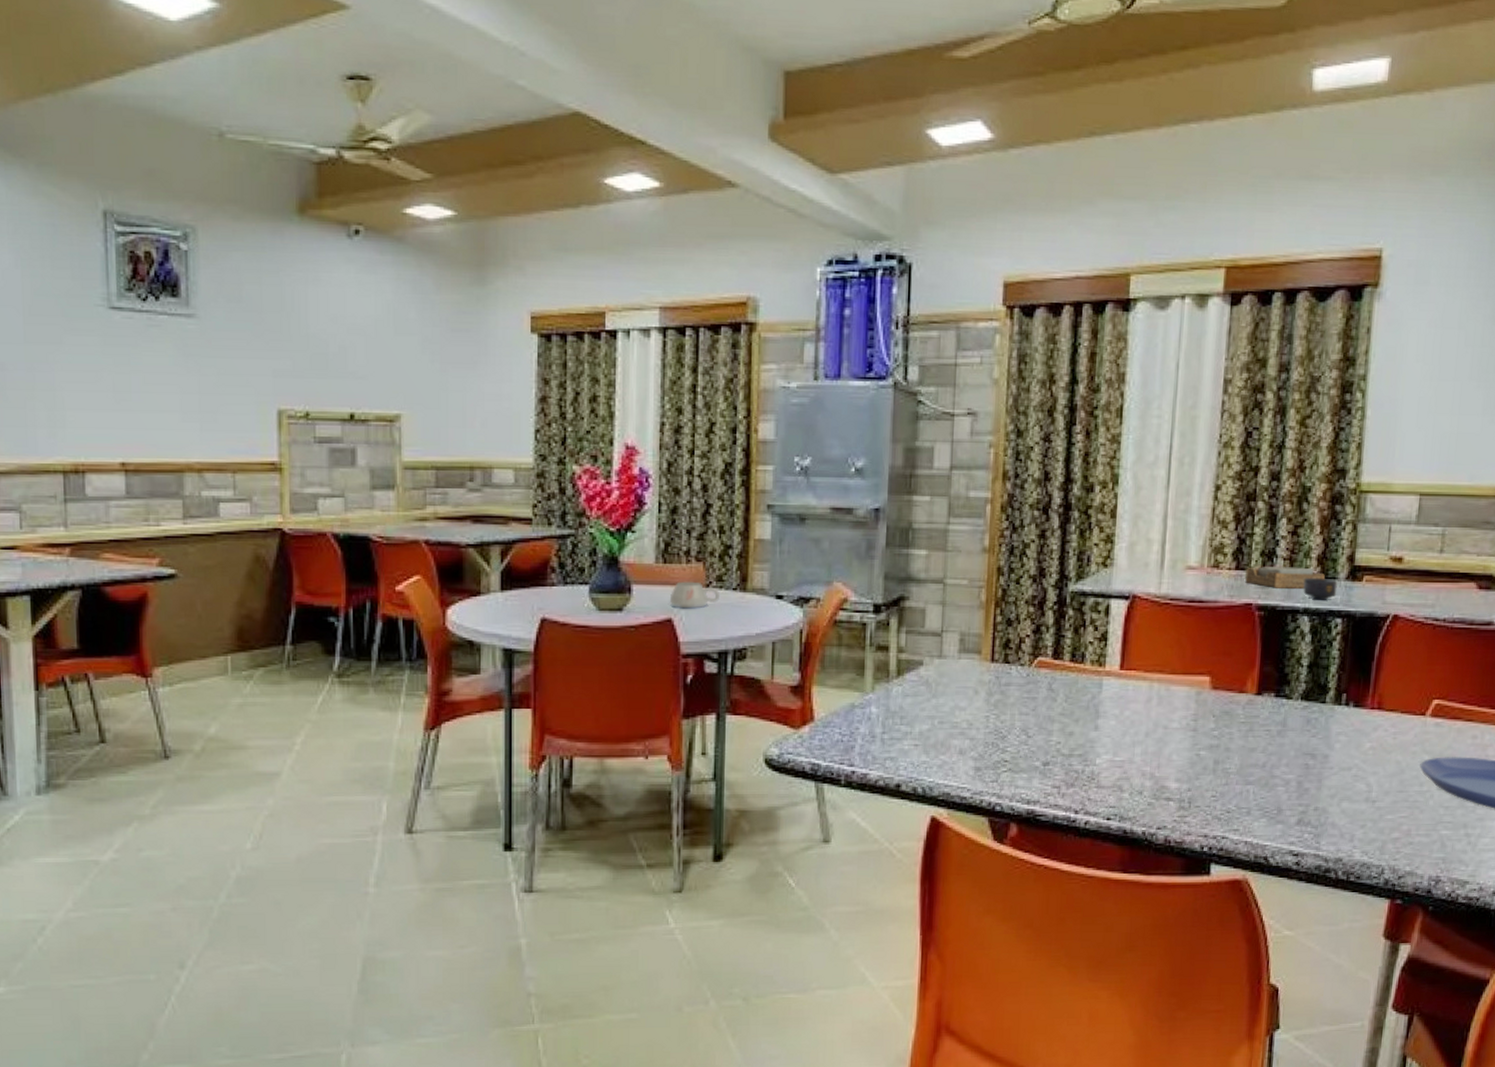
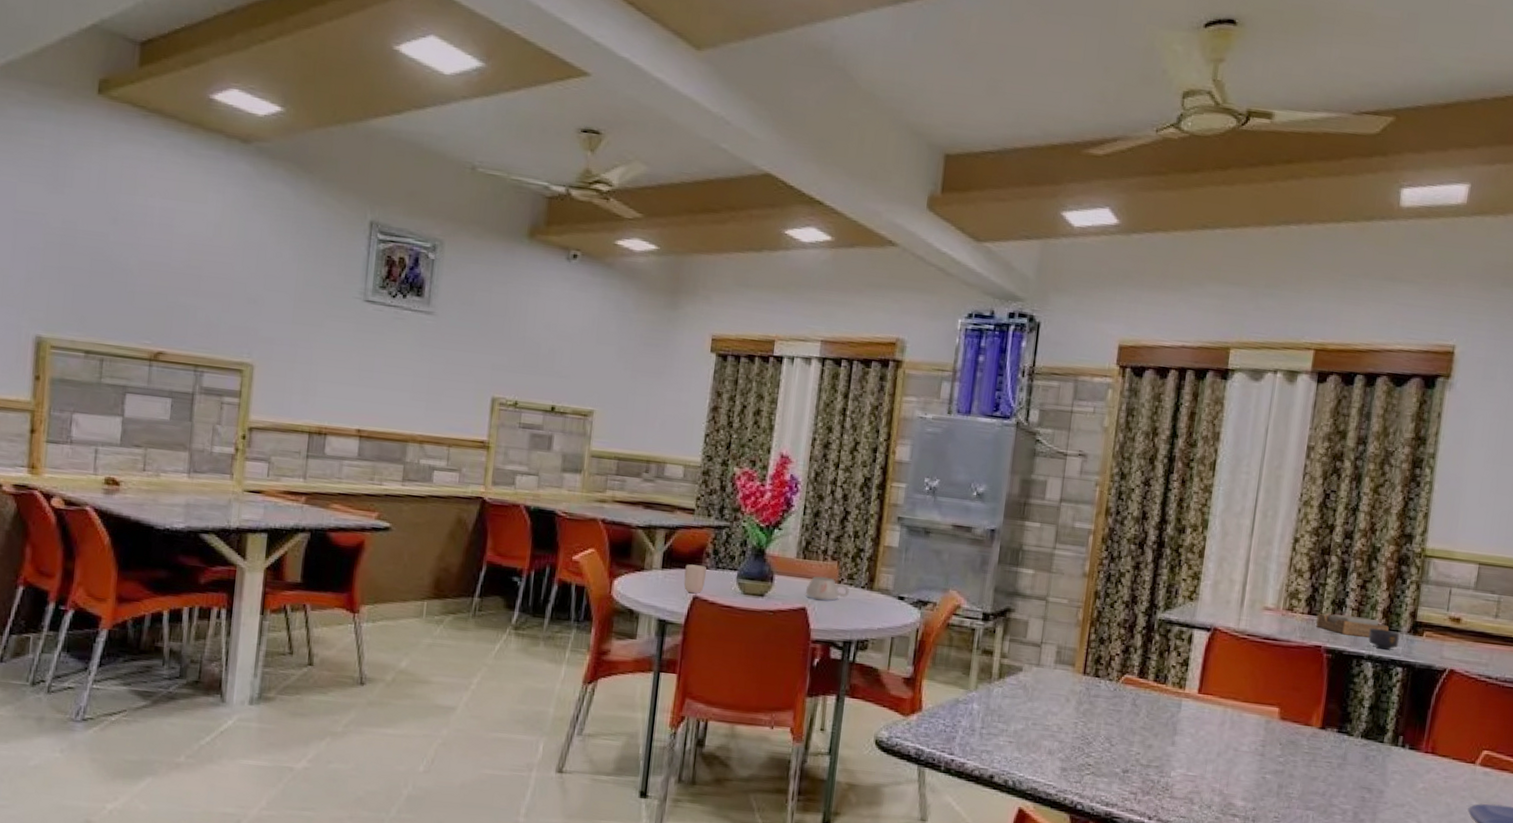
cup: none [528,582,553,616] -> present [683,564,707,594]

